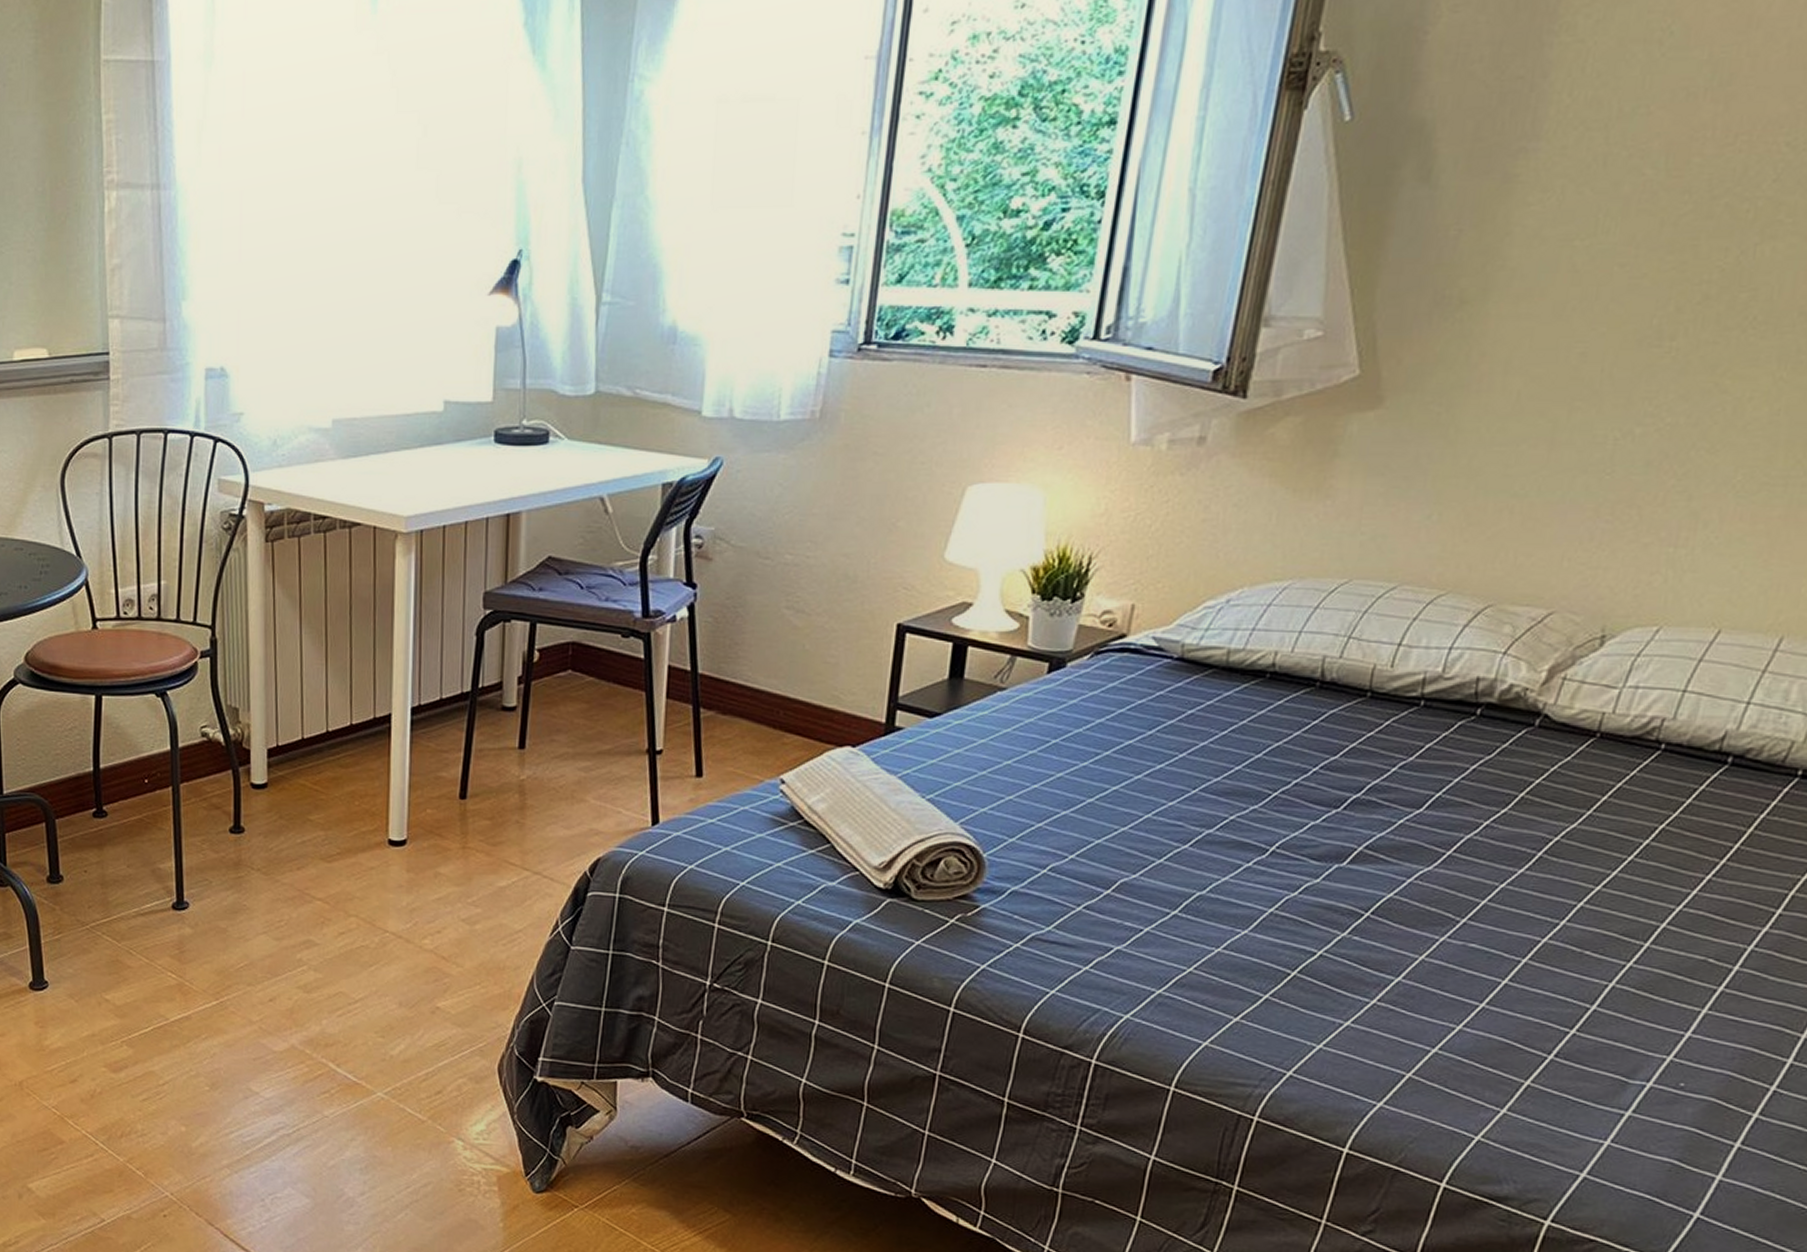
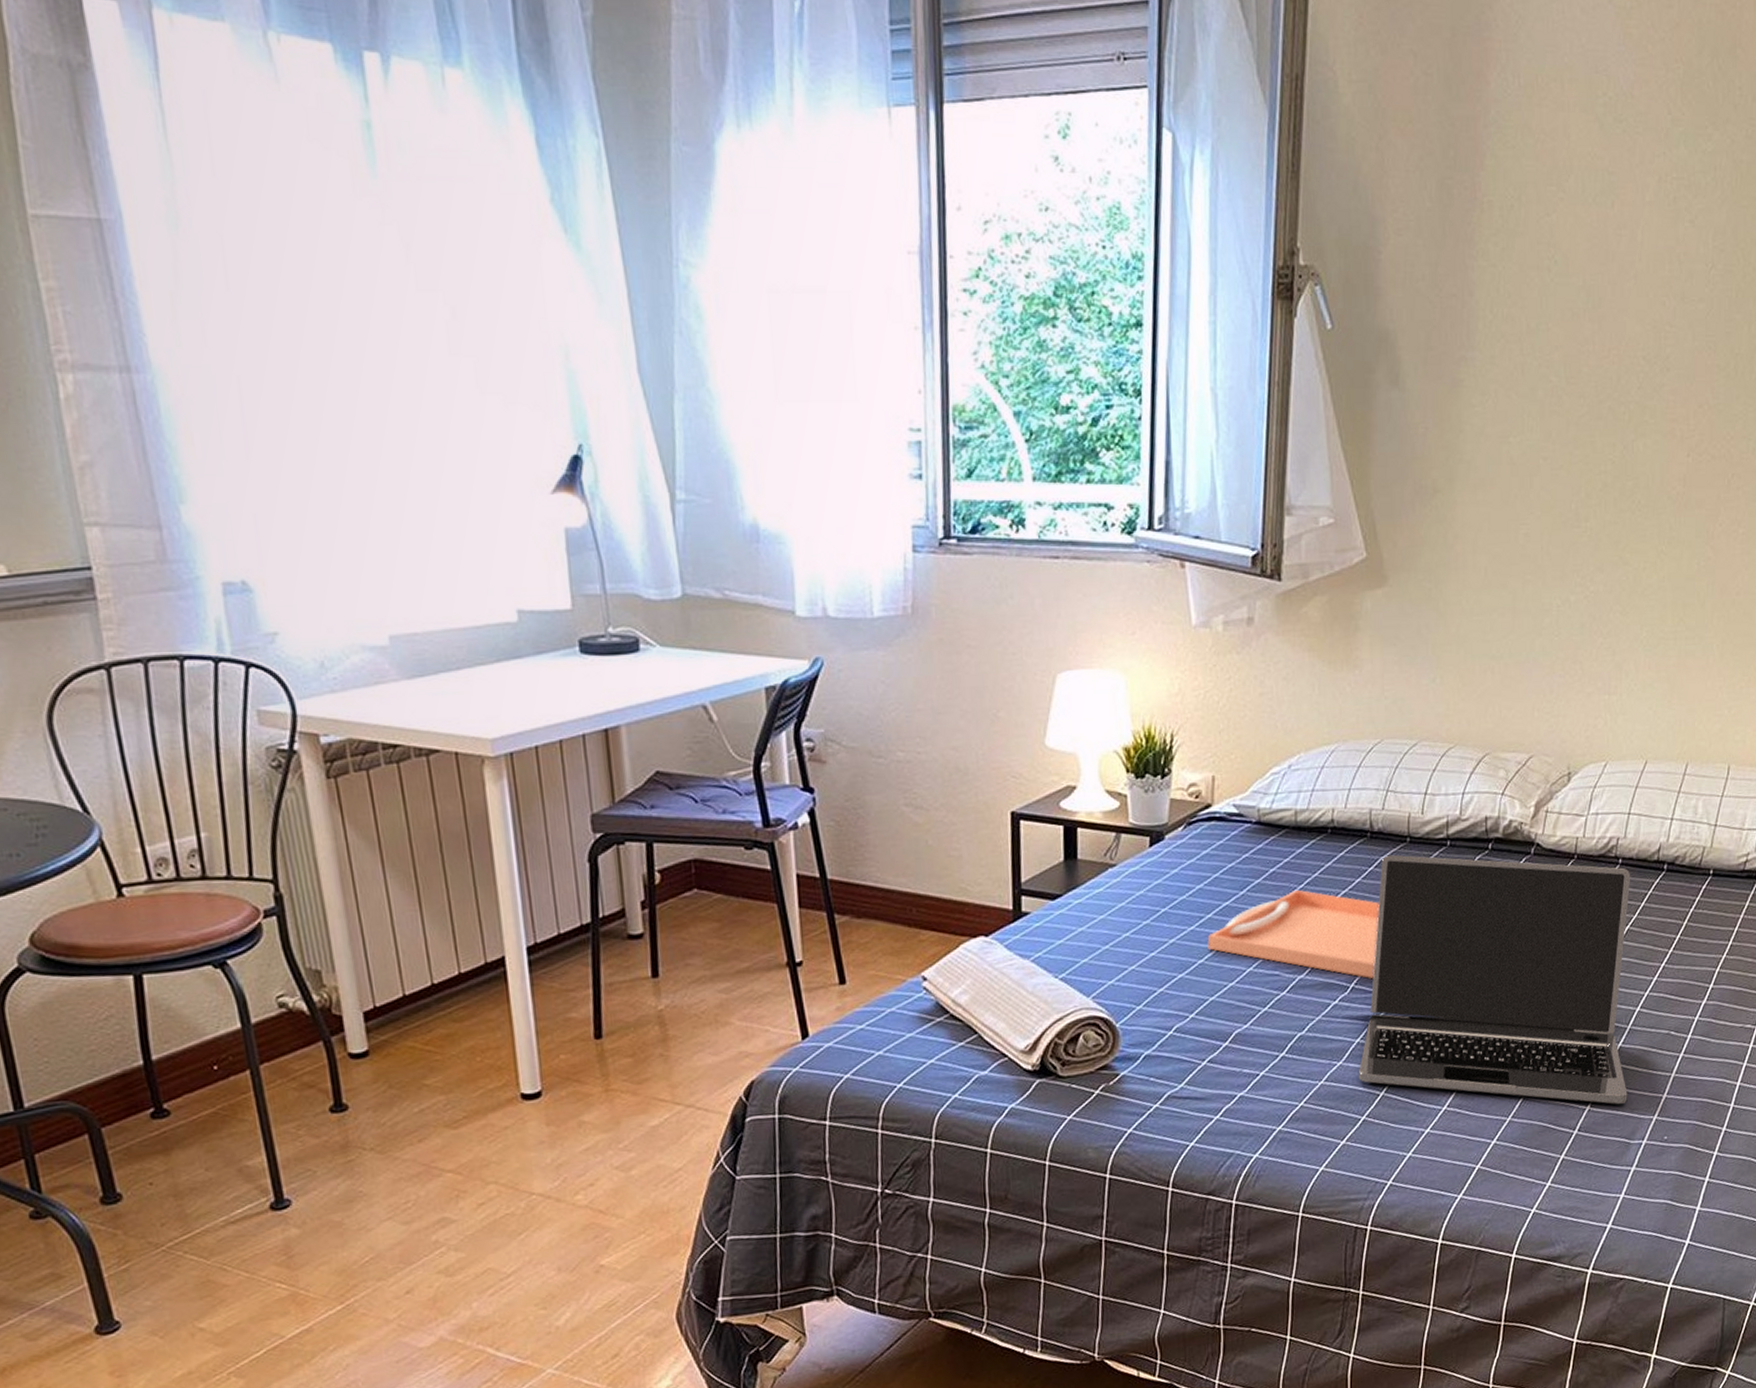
serving tray: none [1100,735,1321,844] -> present [1207,889,1380,978]
laptop: none [1265,709,1677,1035] -> present [1358,854,1631,1105]

